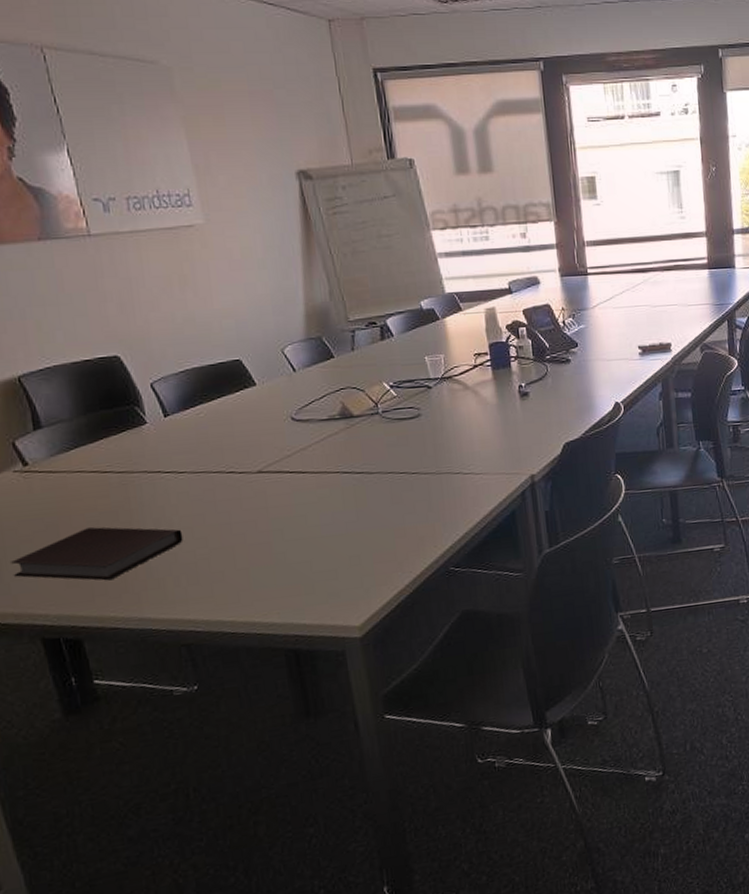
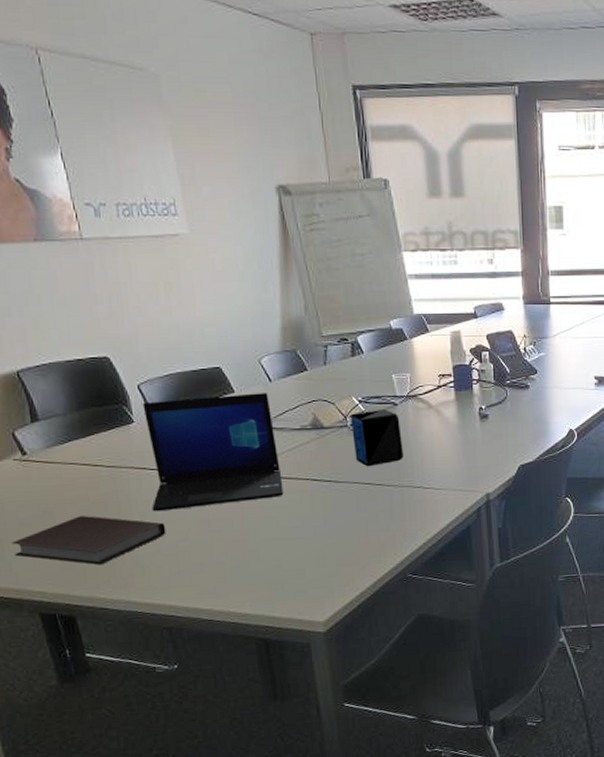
laptop: none [156,383,312,518] -> present [142,393,284,512]
speaker: none [381,393,440,455] -> present [349,410,403,467]

